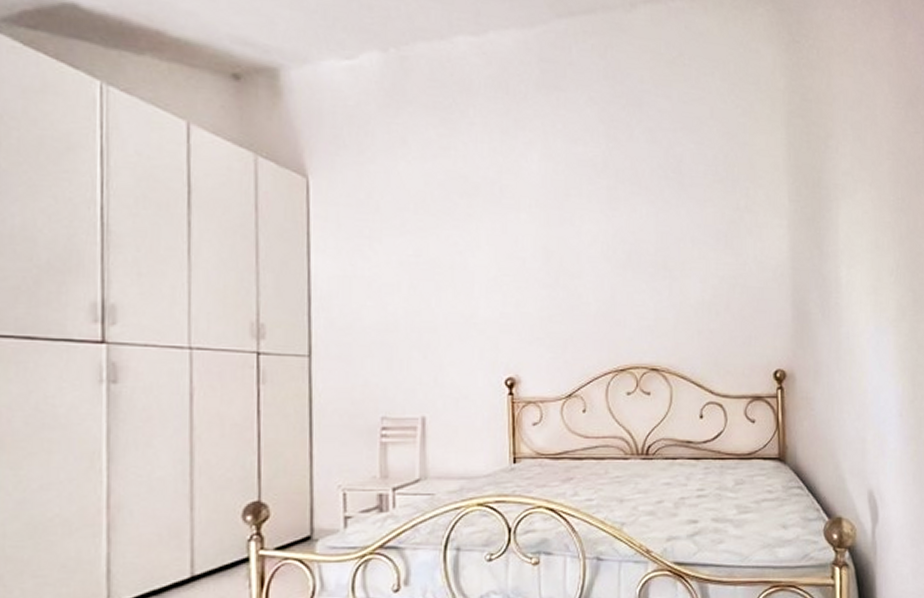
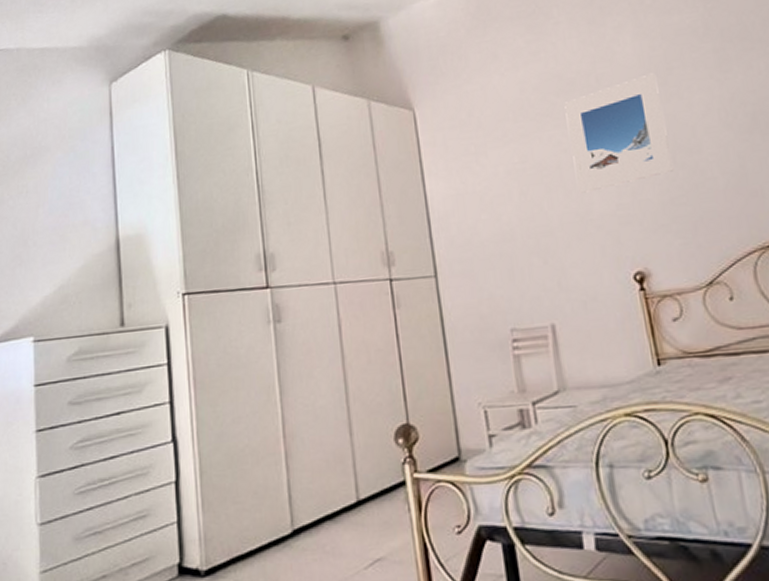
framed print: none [466,195,556,297] -> present [564,73,674,193]

